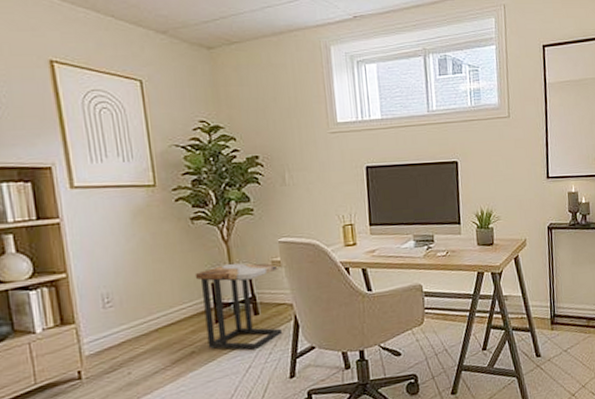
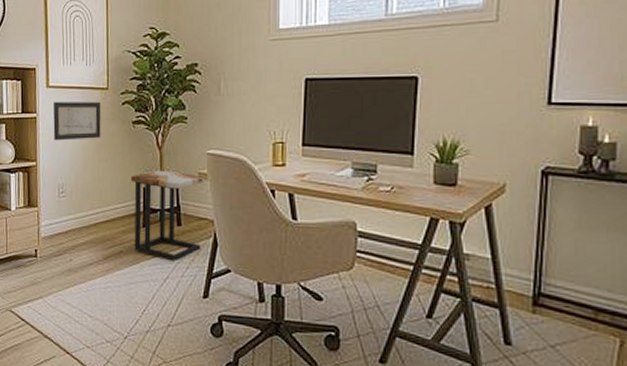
wall art: none [82,200,153,247] -> present [53,101,101,141]

